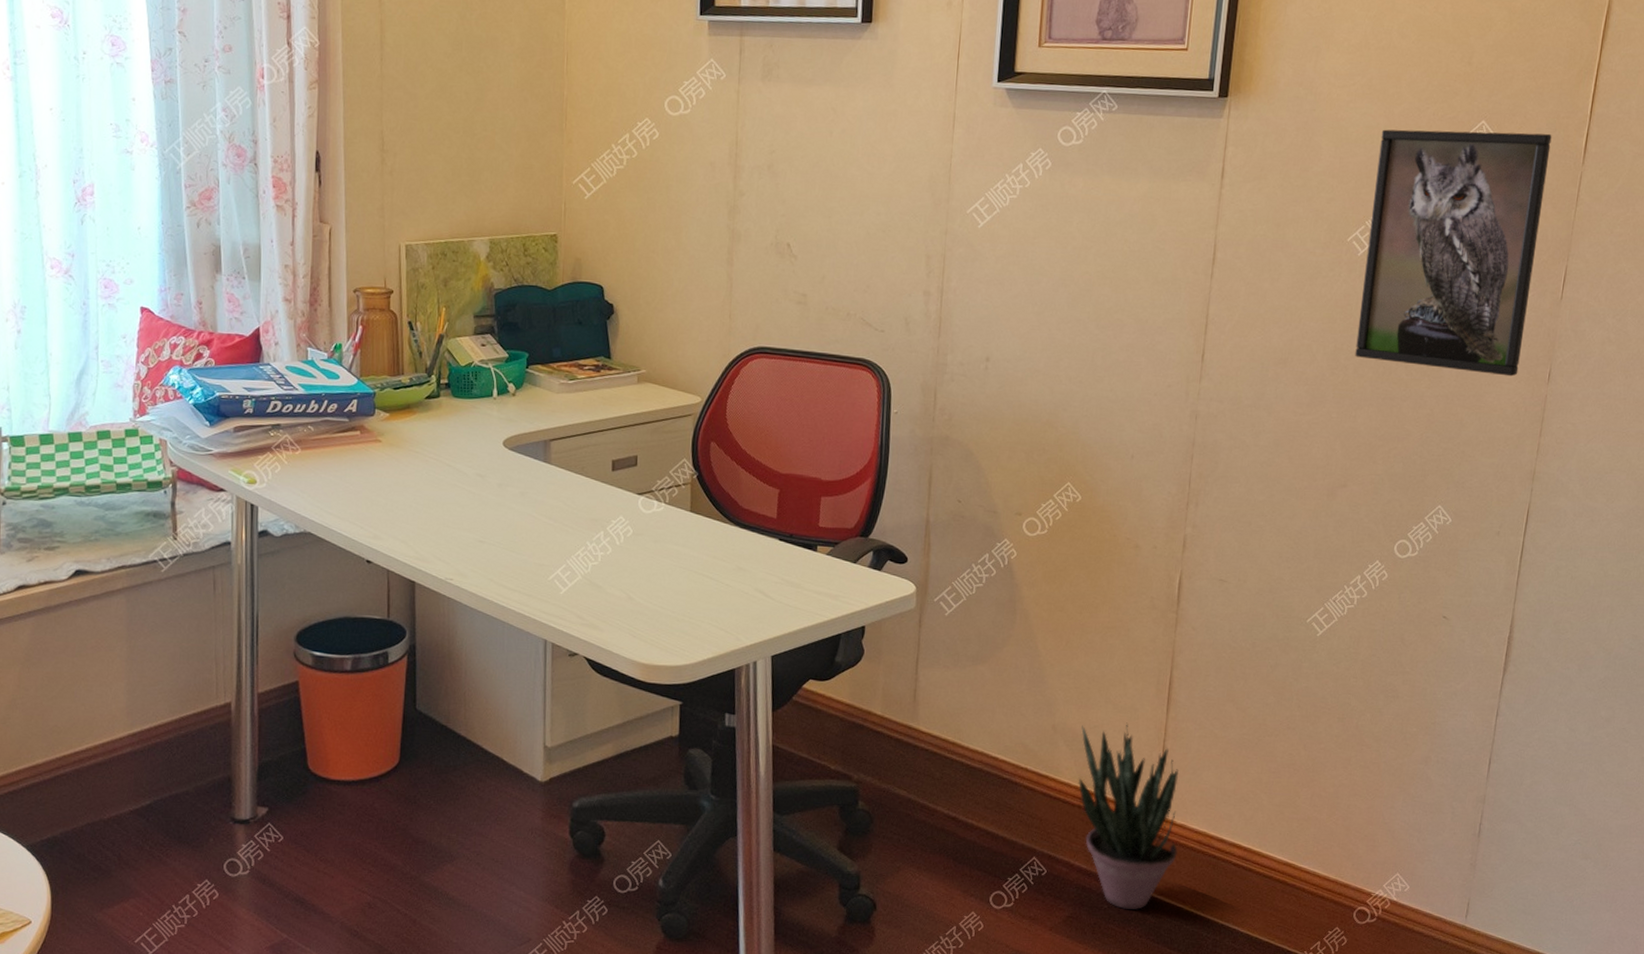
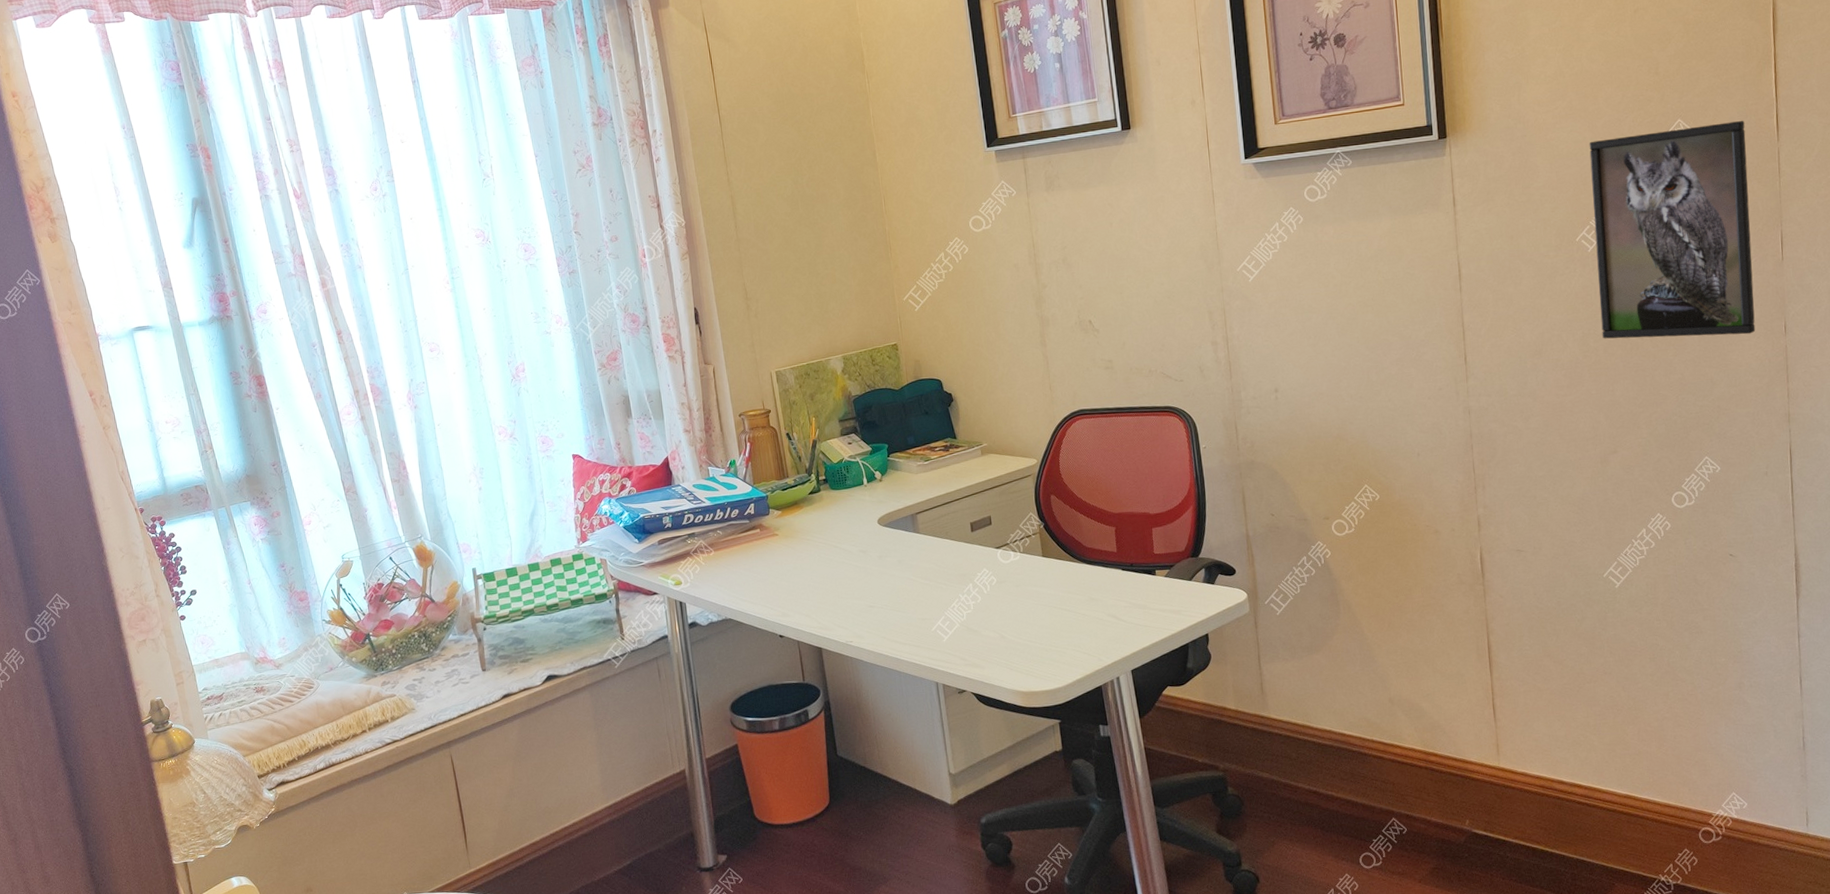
potted plant: present [1079,722,1179,909] -> none [1415,687,1524,855]

